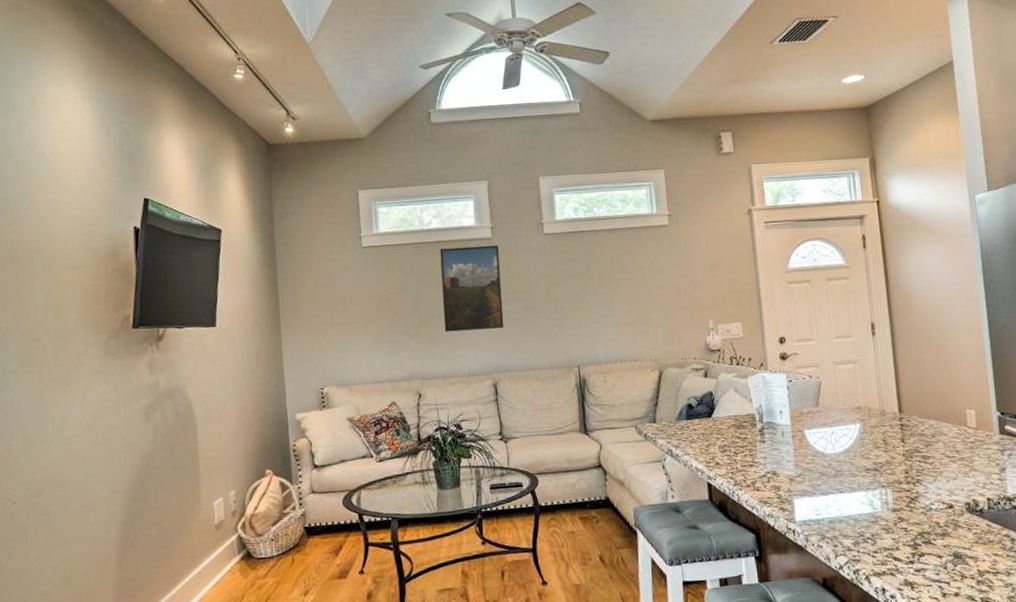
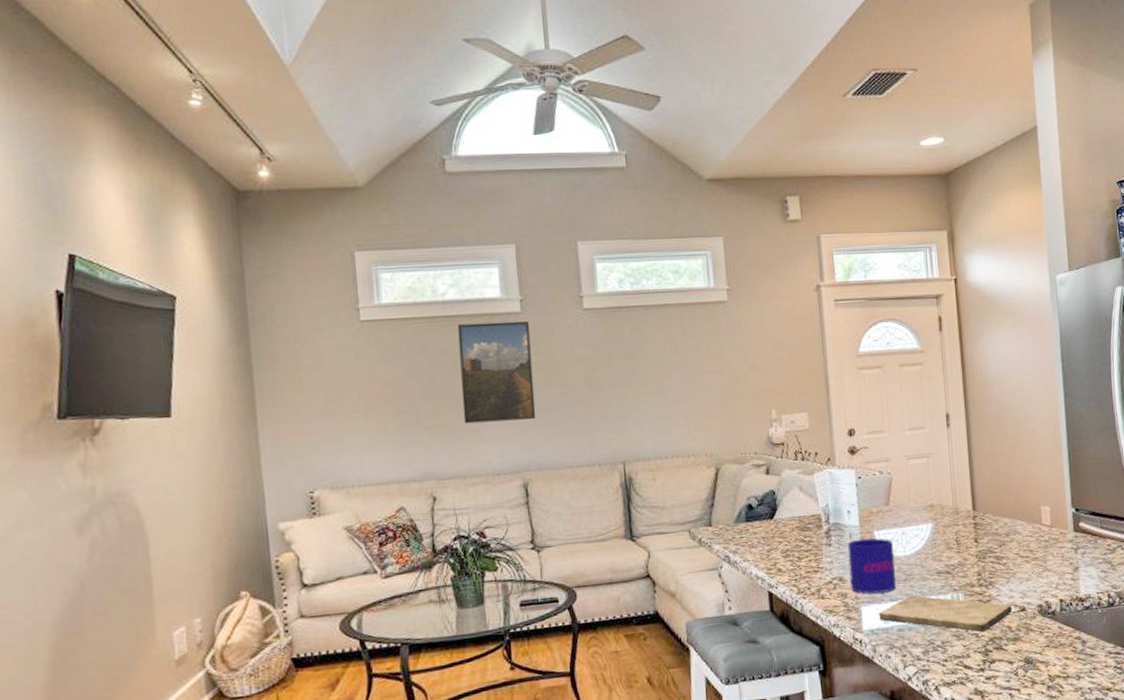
mug: none [780,436,826,488] -> present [847,538,896,594]
cutting board: none [810,490,939,527] -> present [879,595,1012,632]

